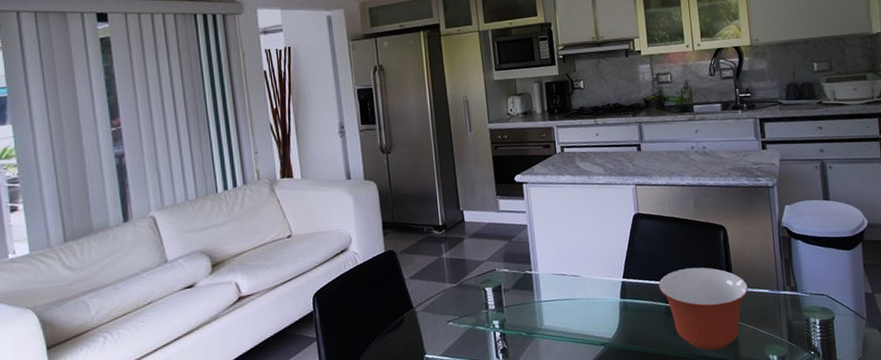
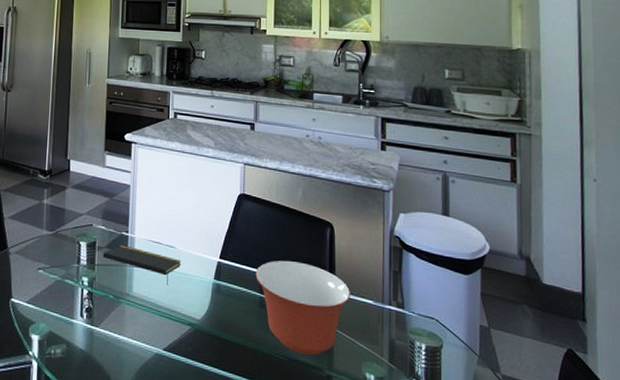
notepad: none [509,283,588,313] -> present [102,245,182,285]

